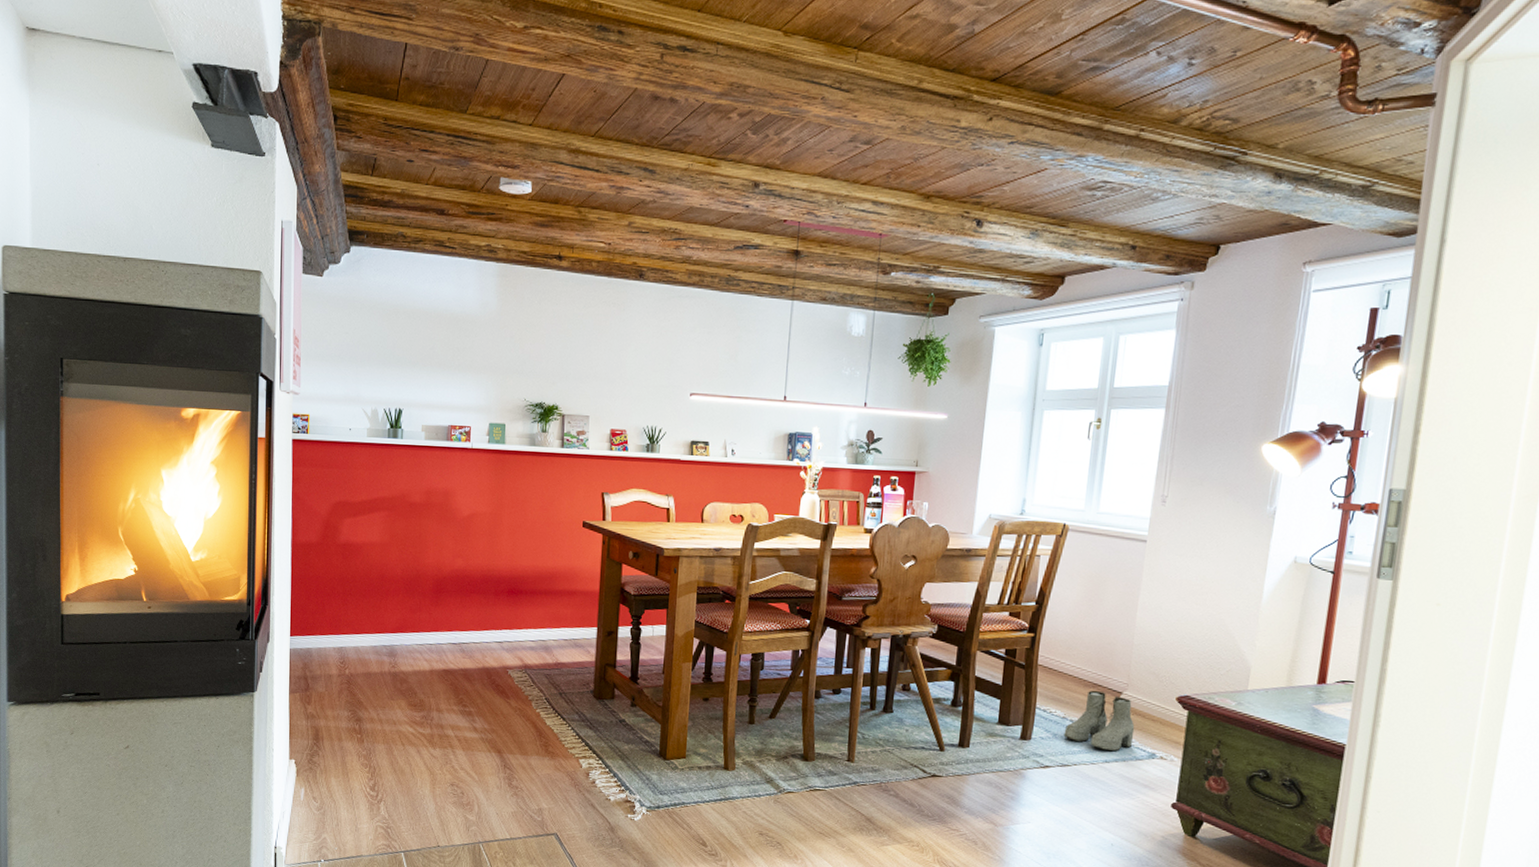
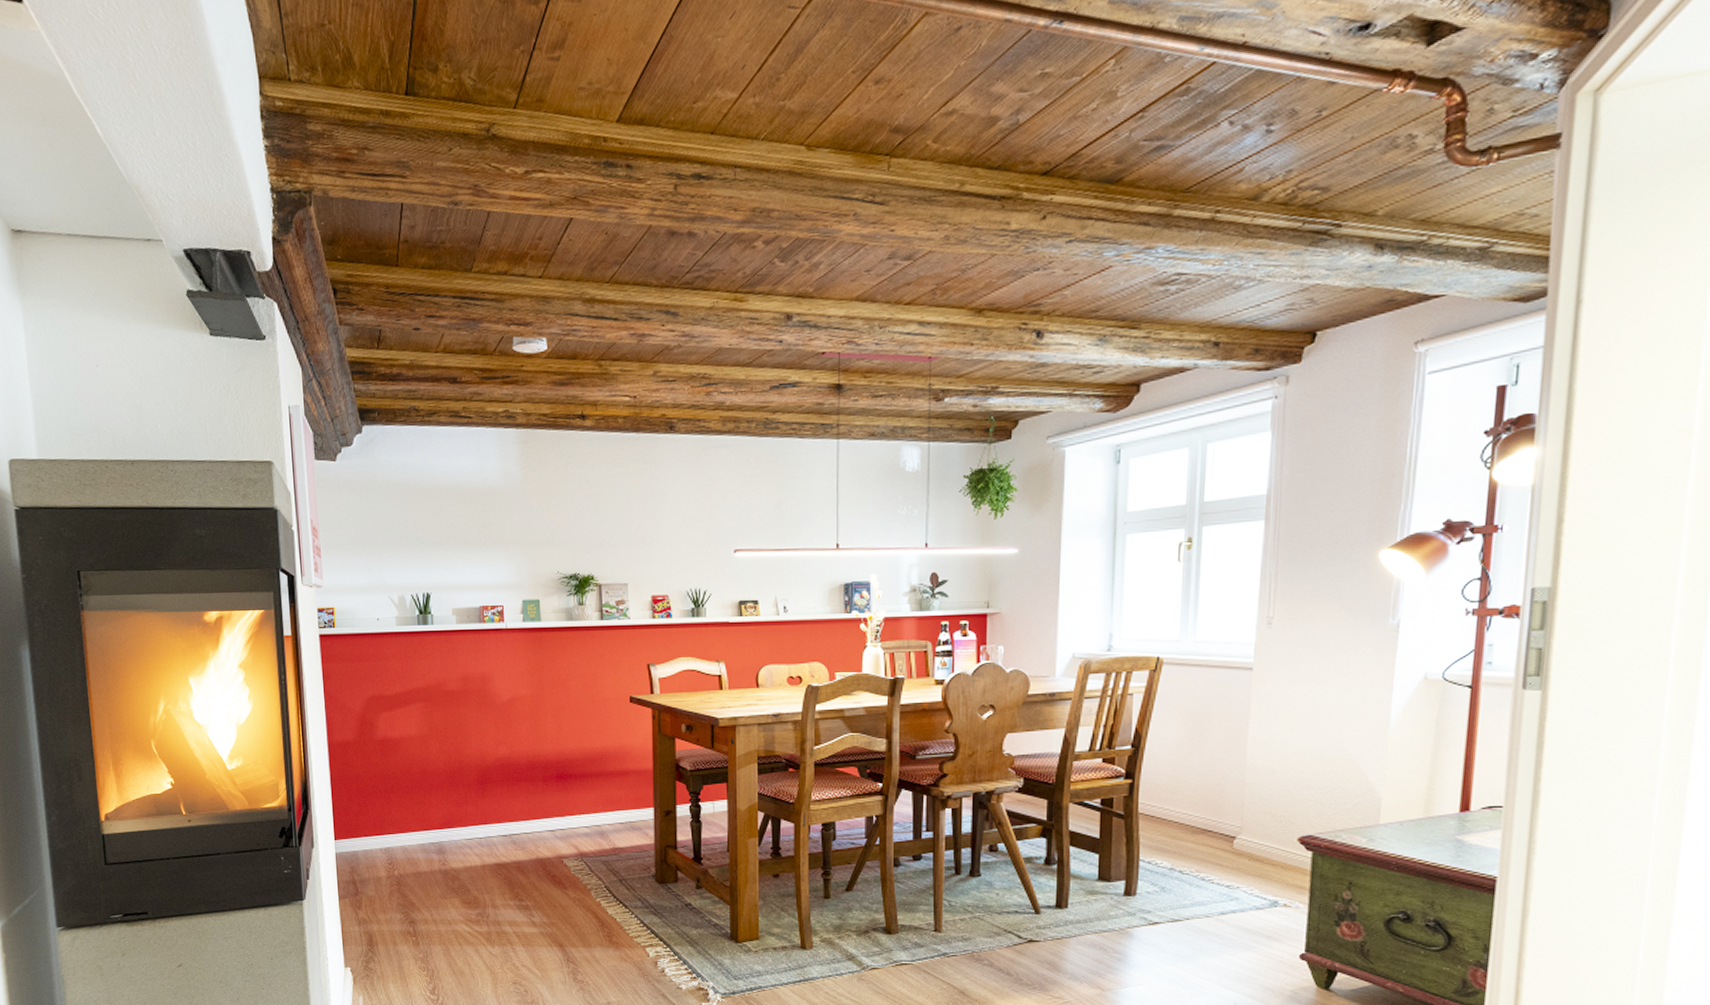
boots: present [1063,690,1135,752] -> none [1172,836,1253,902]

